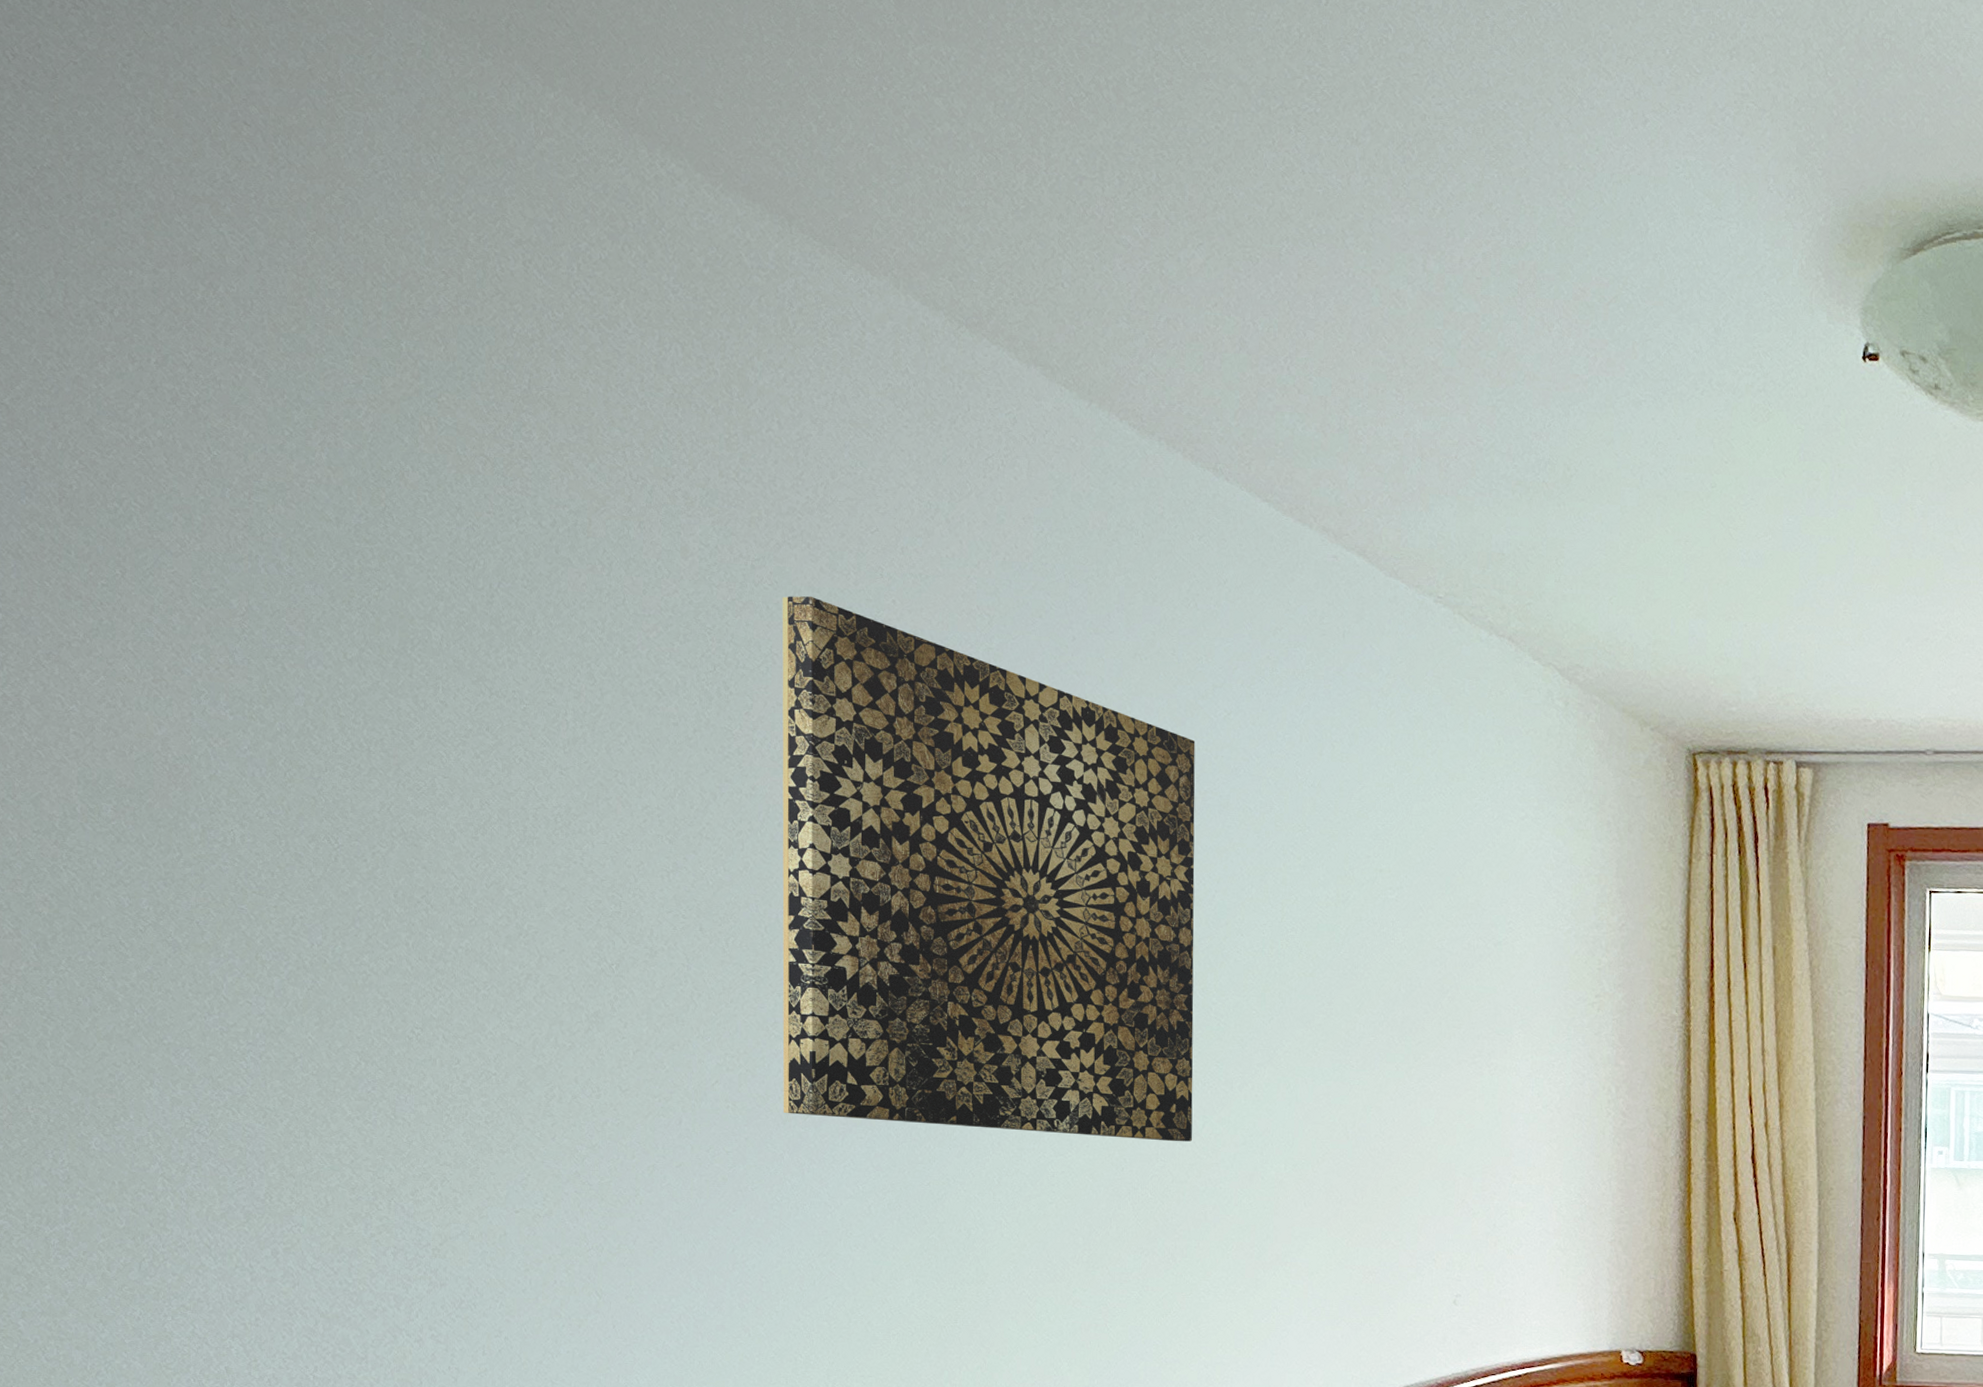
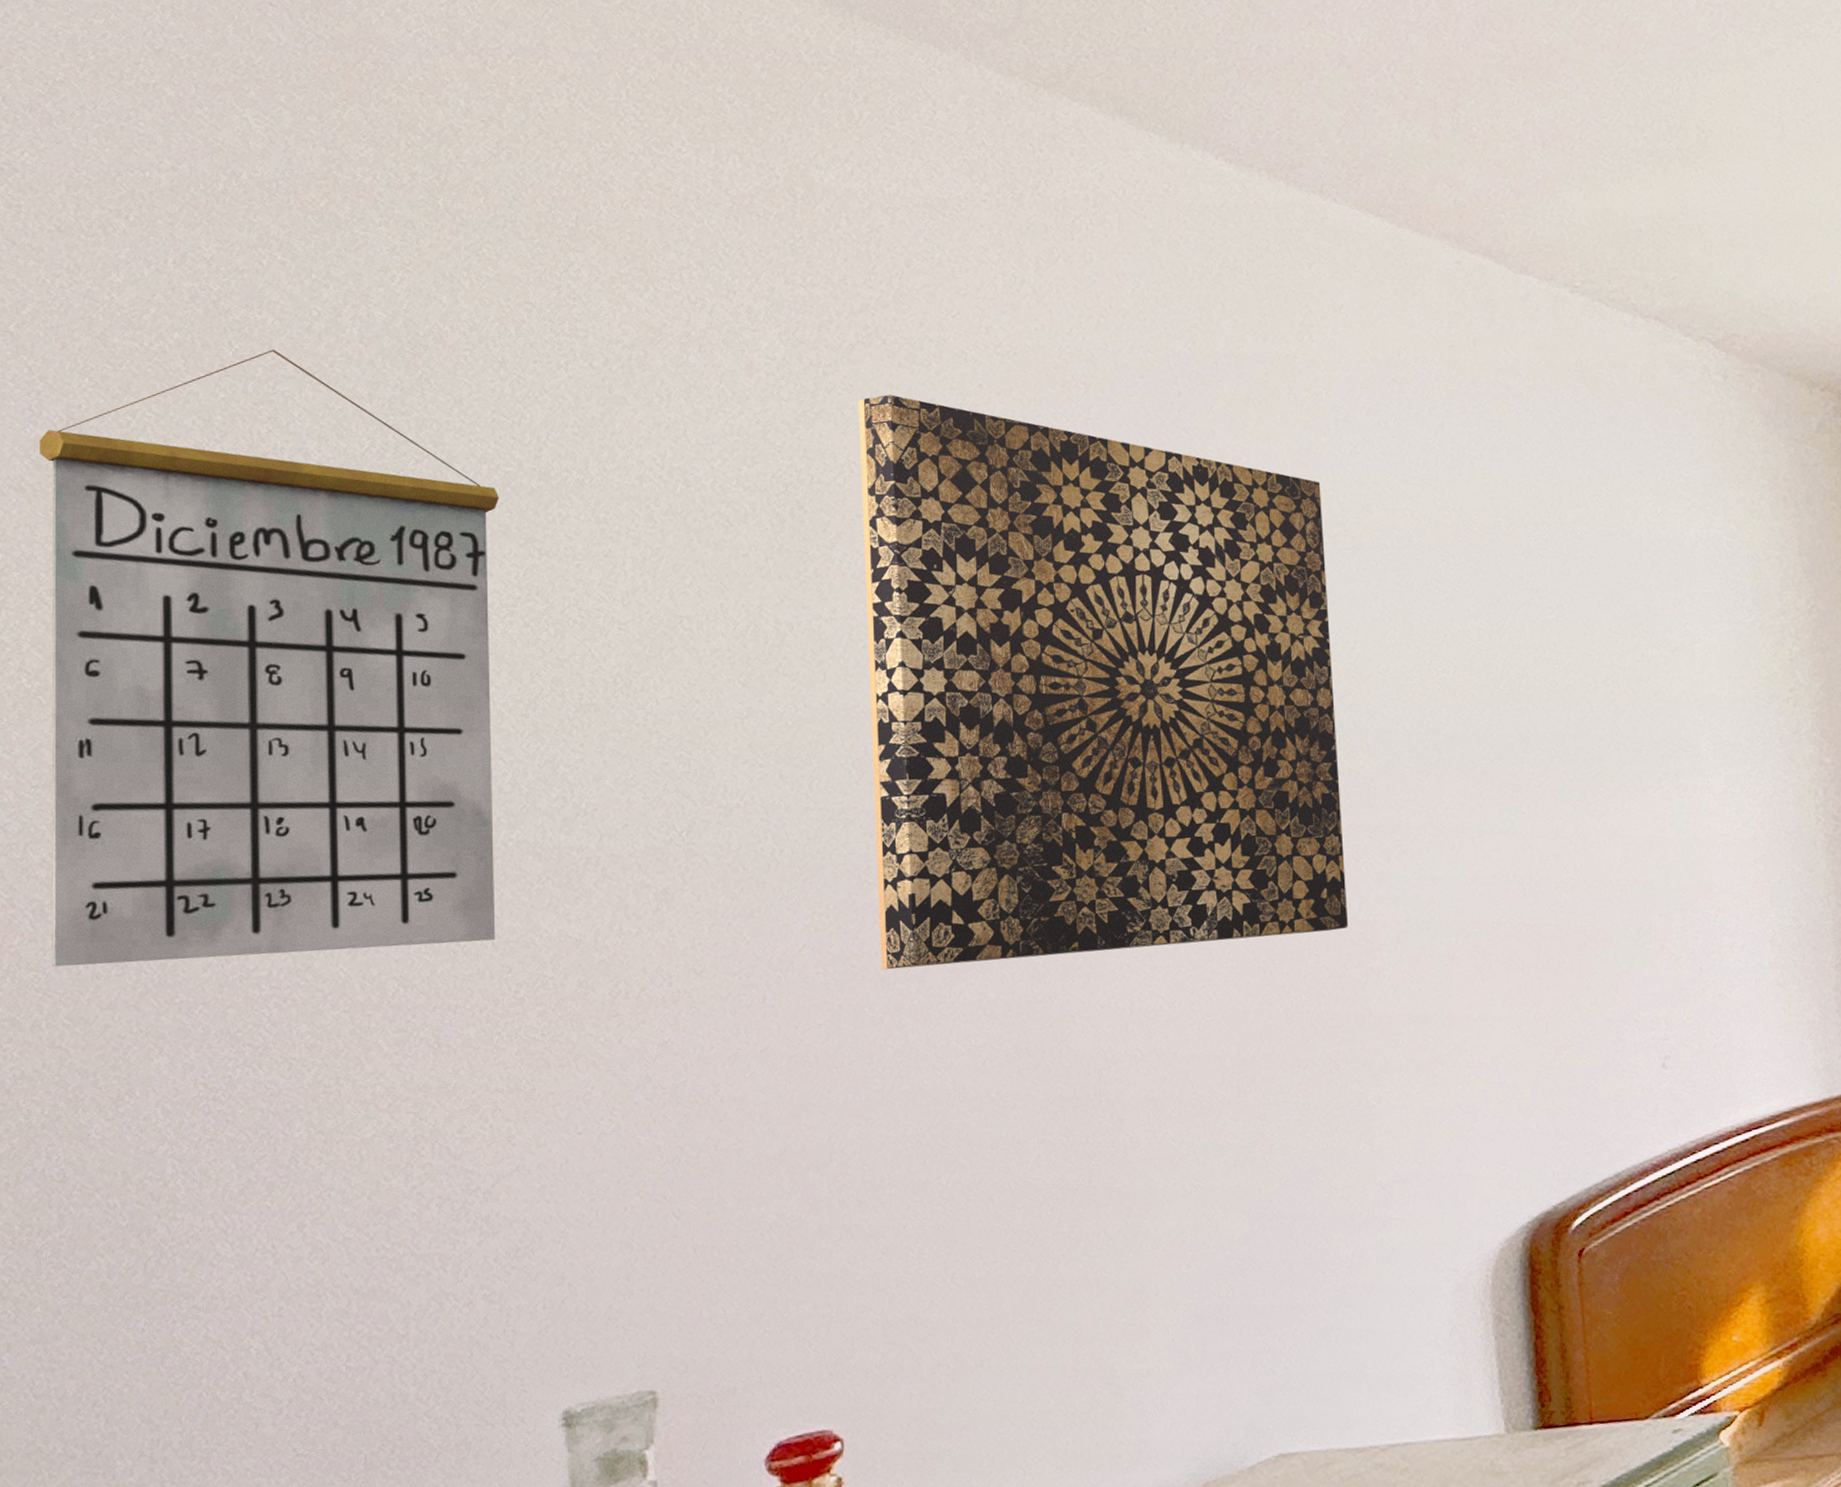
calendar: none [35,461,455,1033] -> present [40,349,500,967]

